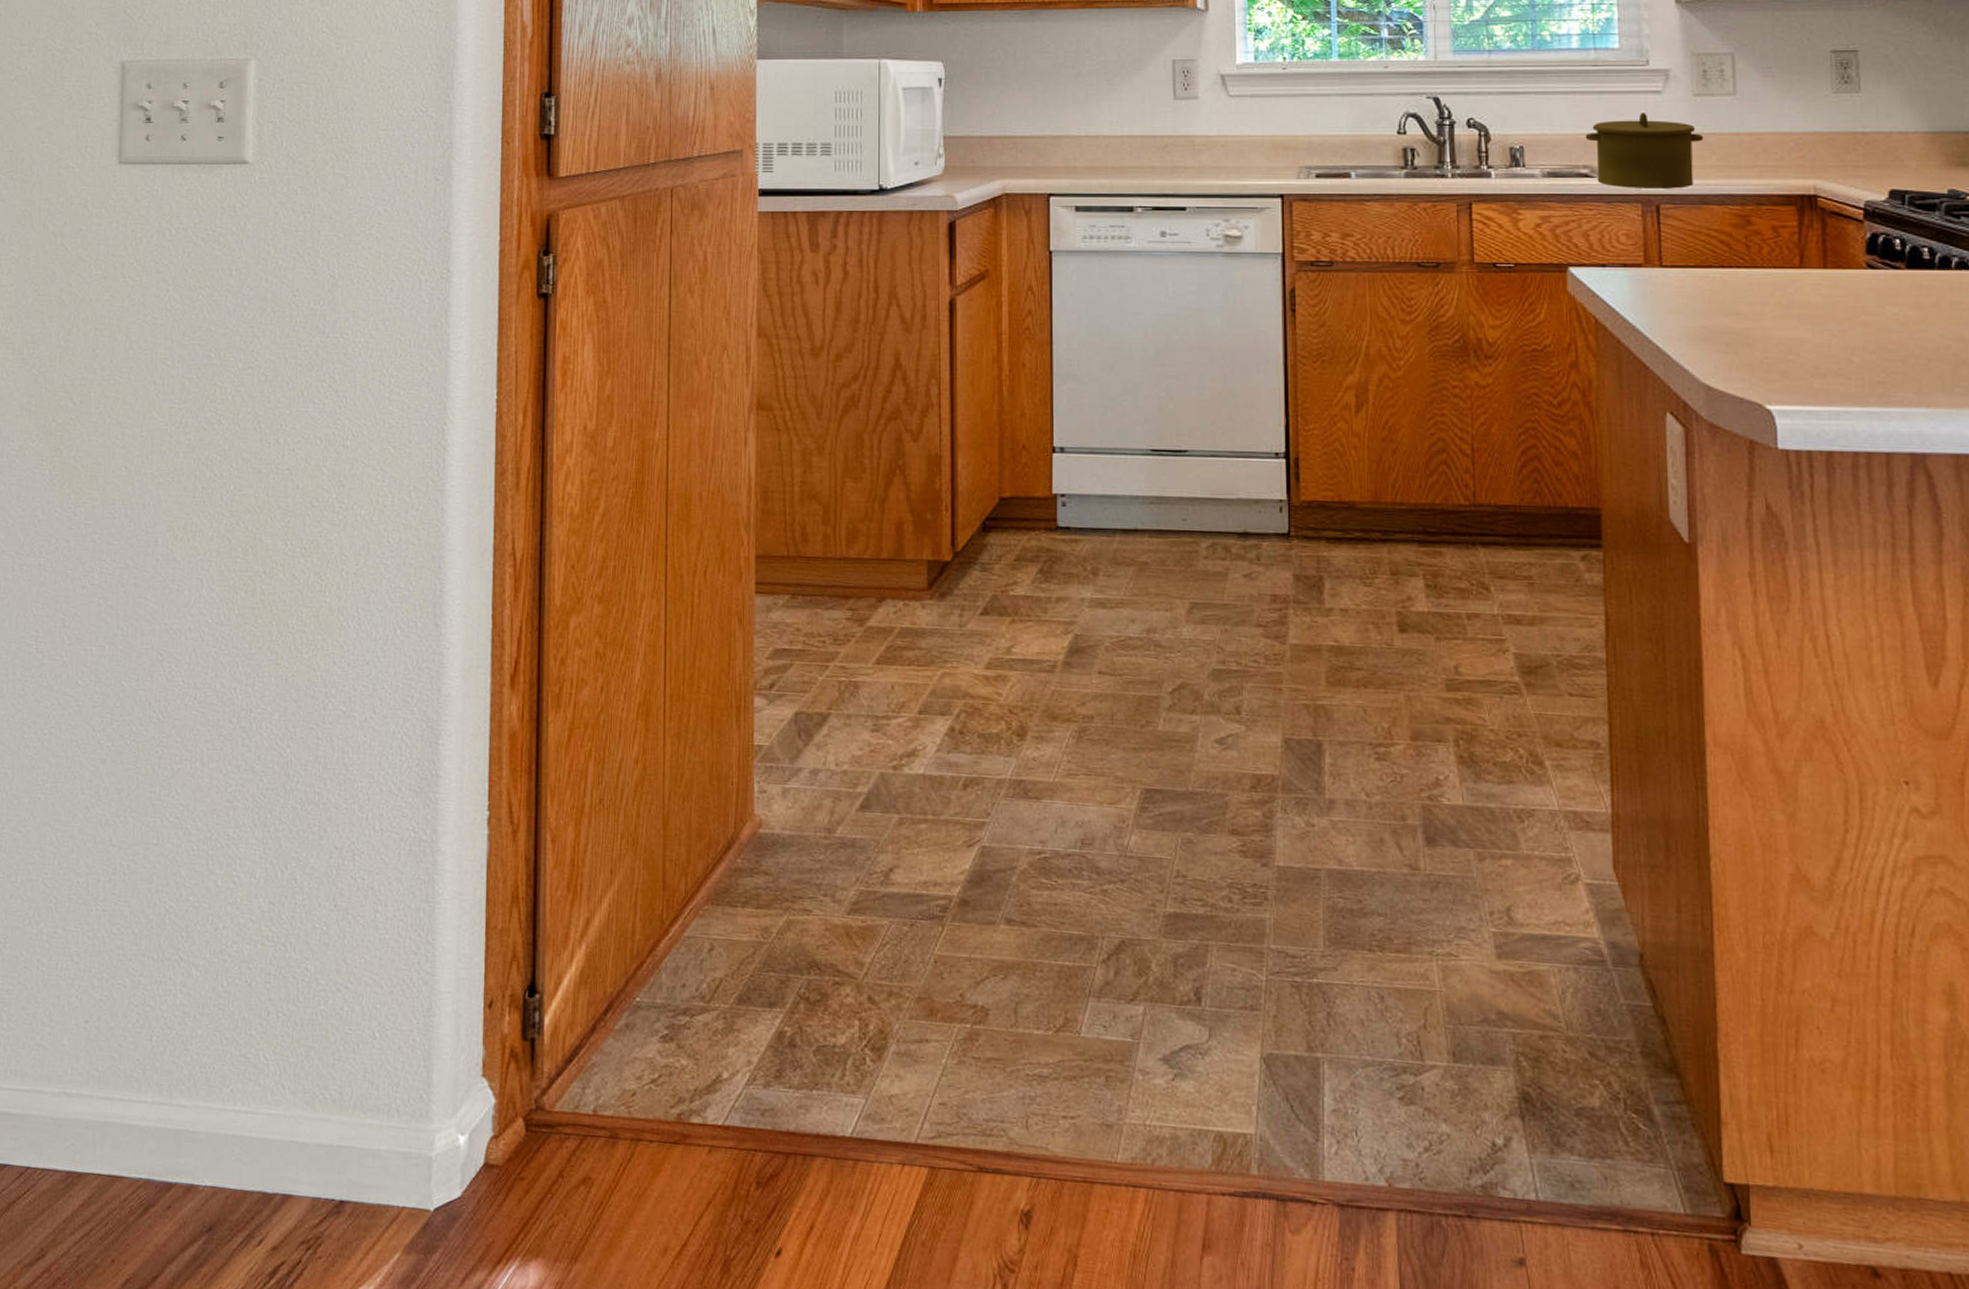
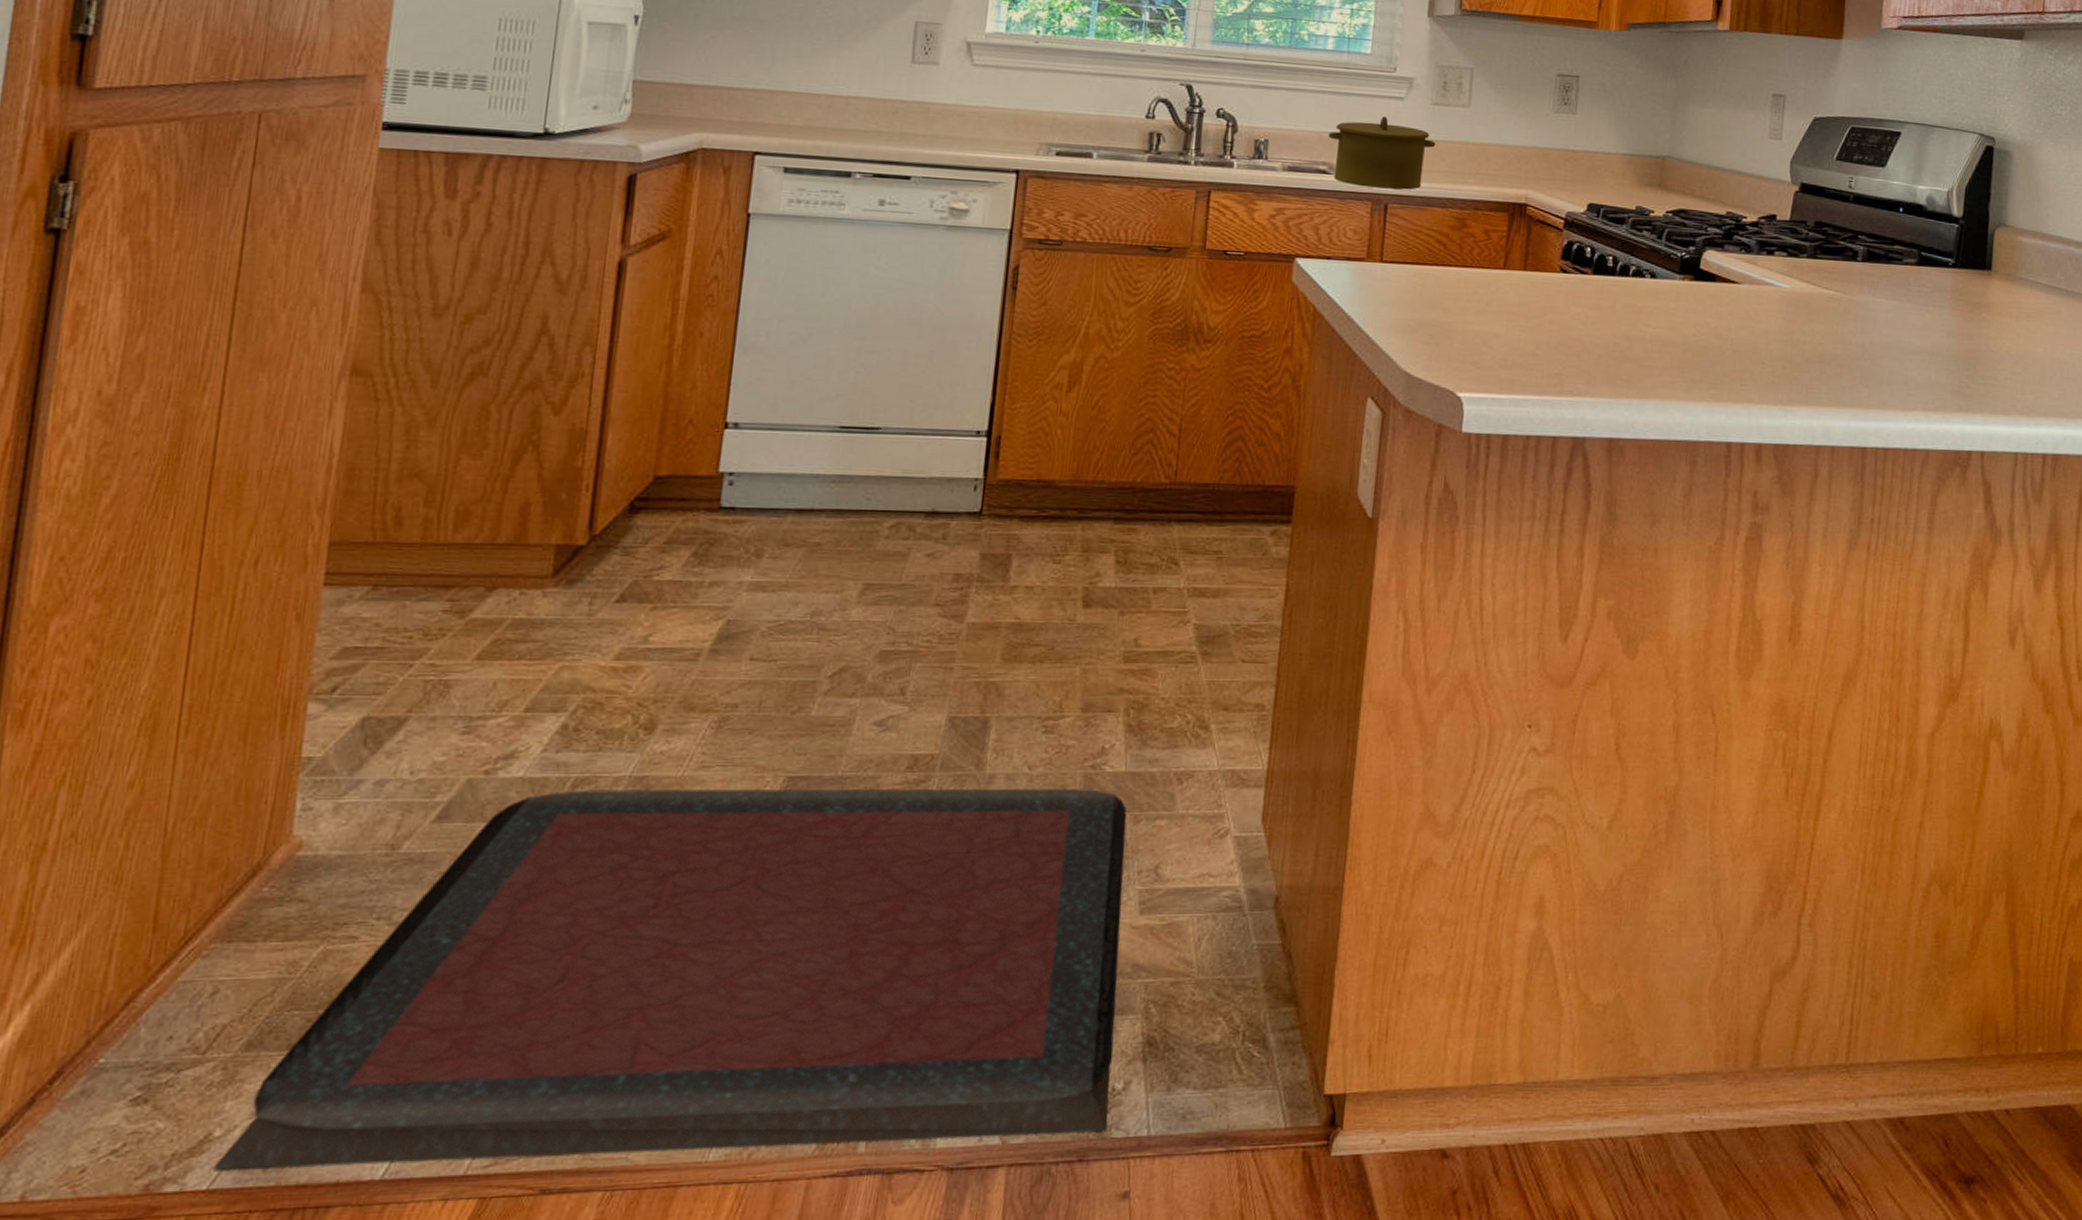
doormat: none [725,789,1493,1188] -> present [213,789,1127,1170]

